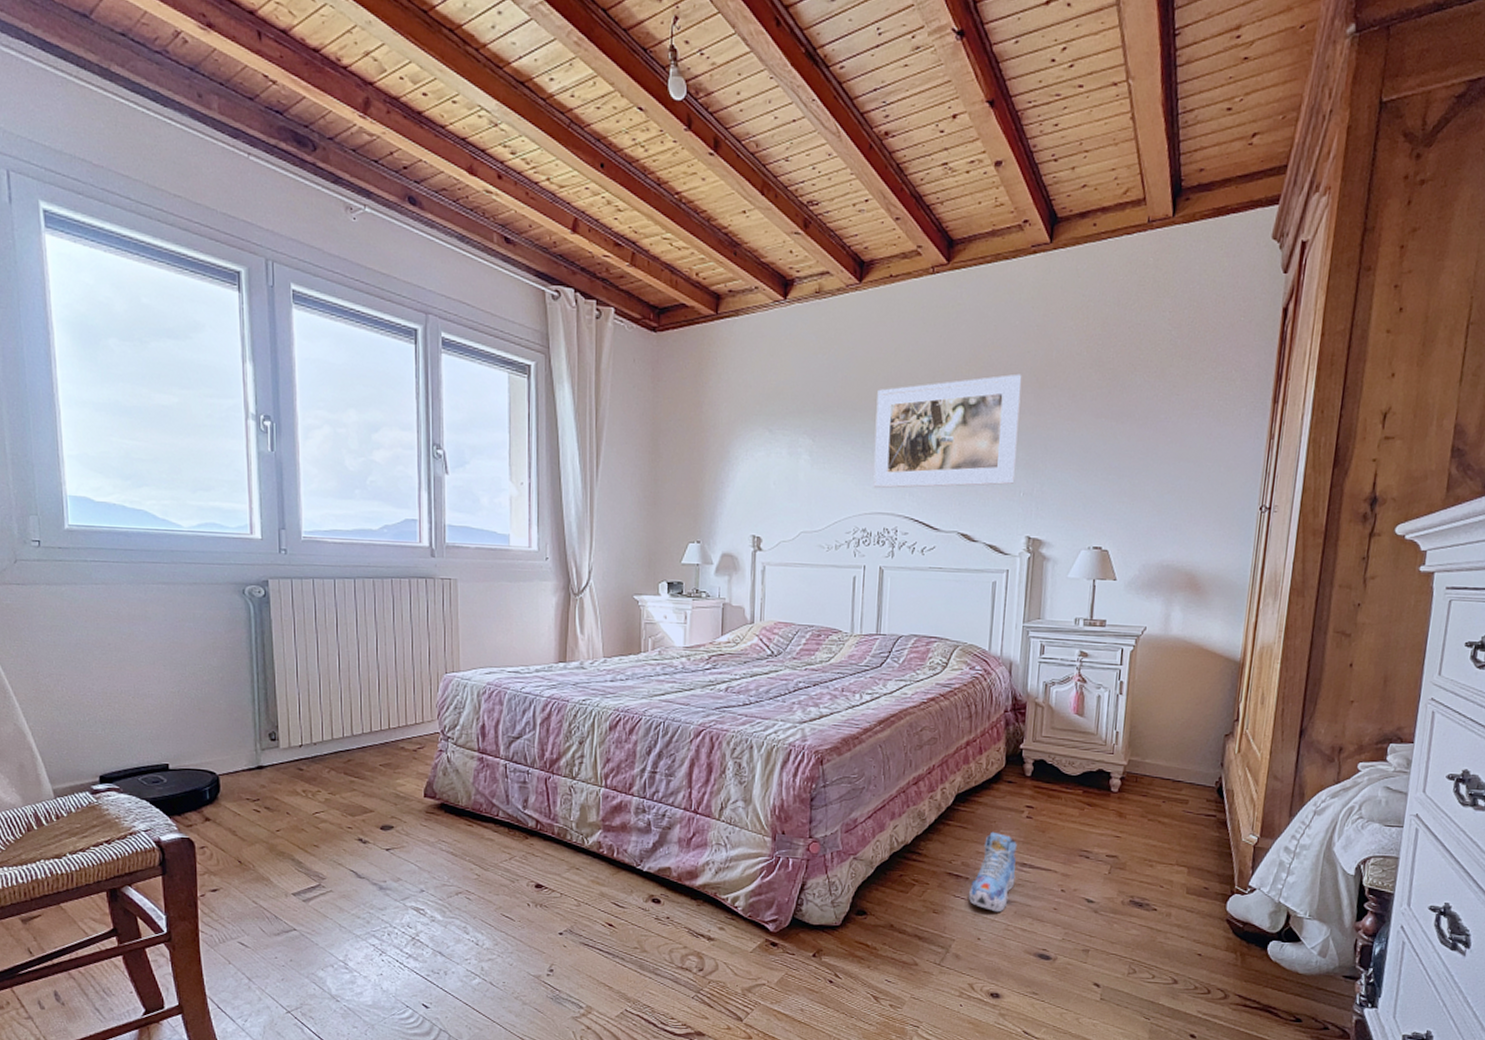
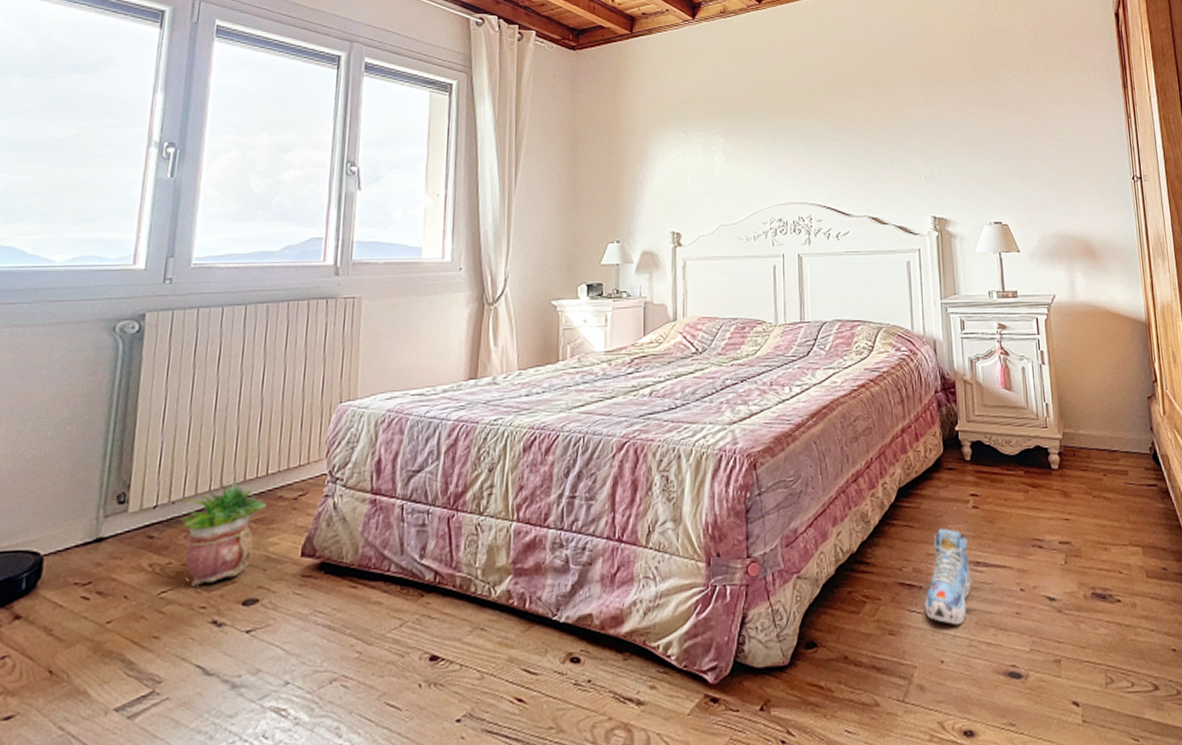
potted plant: none [321,727,392,812] -> present [178,476,267,588]
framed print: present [873,373,1022,489] -> none [782,73,915,180]

